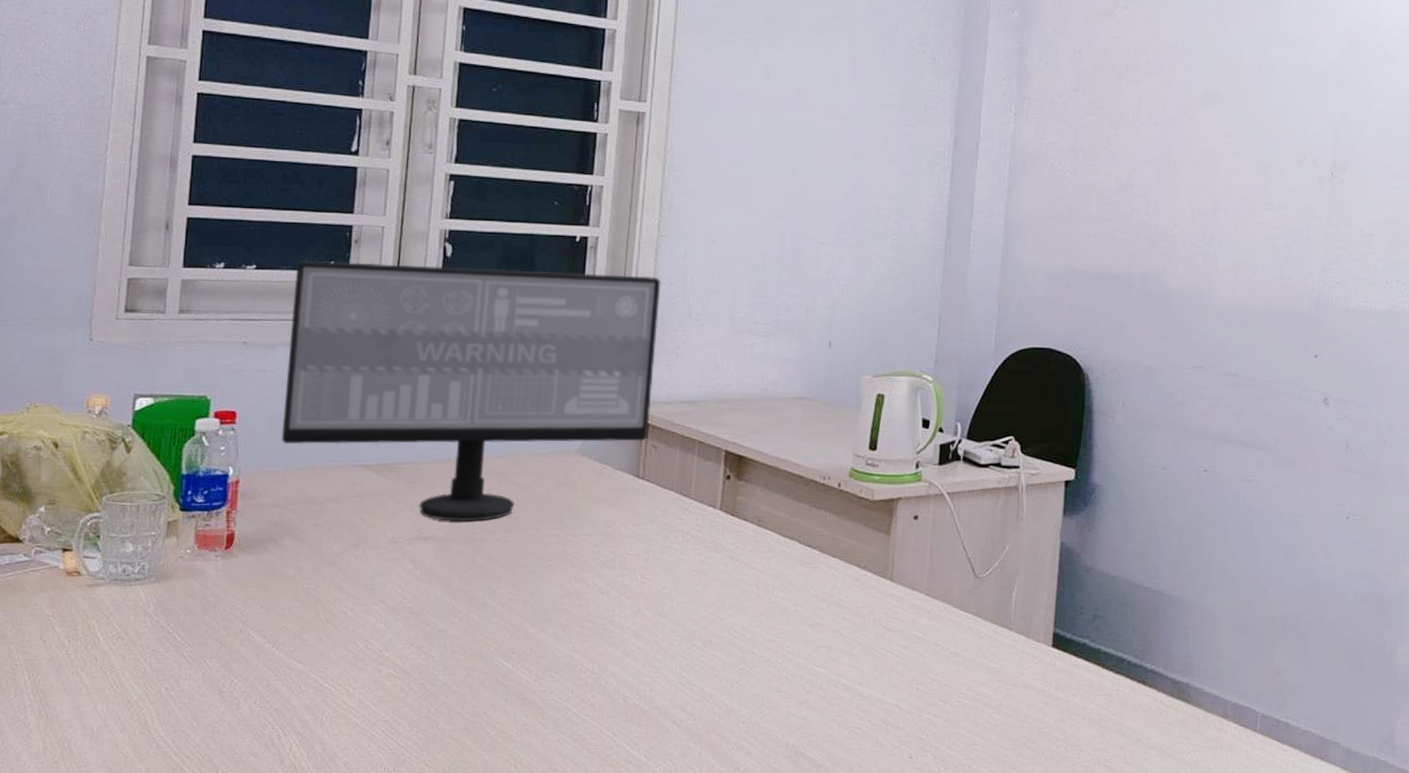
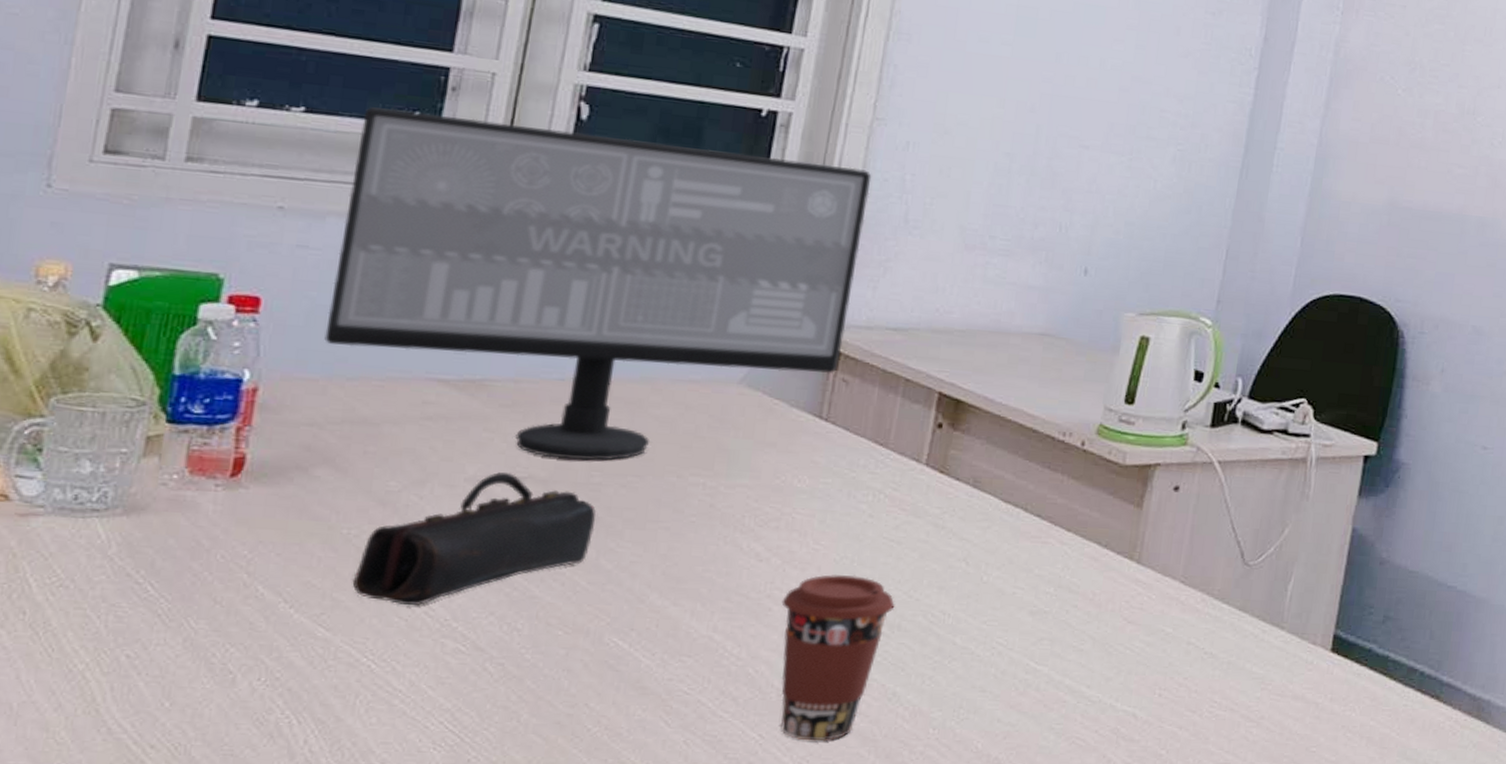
pencil case: none [314,535,481,641] -> present [352,472,596,605]
coffee cup: none [621,601,706,737] -> present [781,575,895,742]

